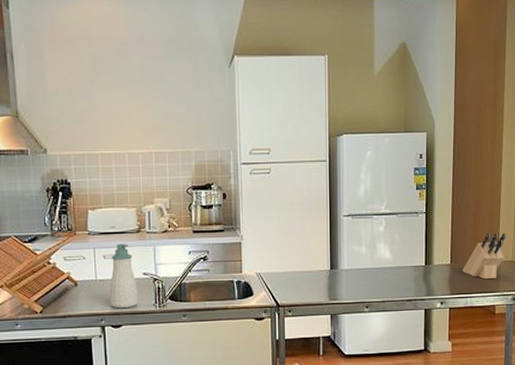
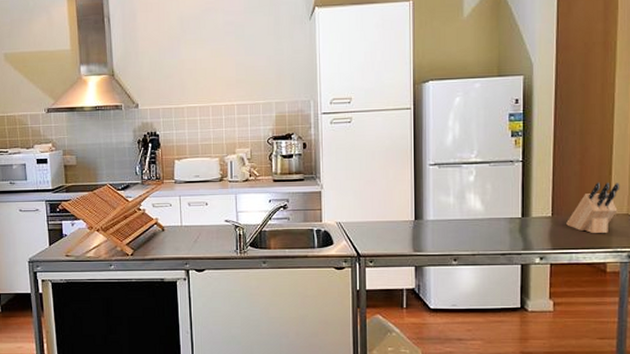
soap bottle: present [109,243,138,309] -> none [193,192,220,254]

